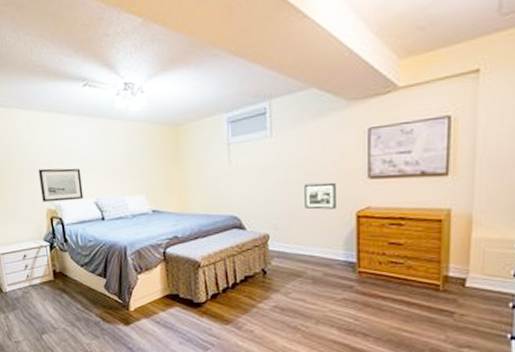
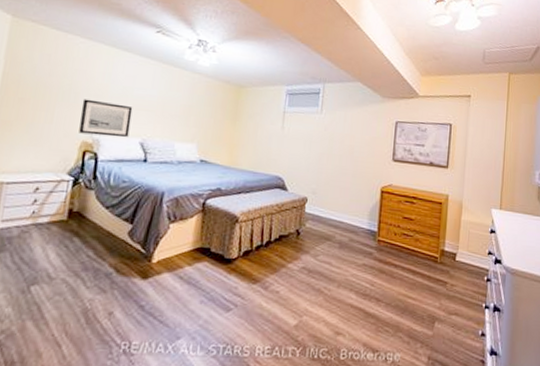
picture frame: present [304,182,336,210] -> none [341,157,368,183]

